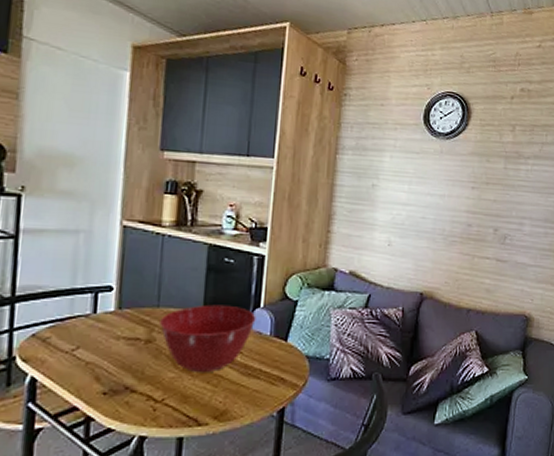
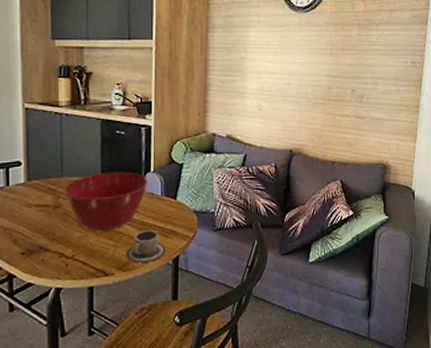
cup: none [225,375,271,413] -> present [127,230,166,263]

